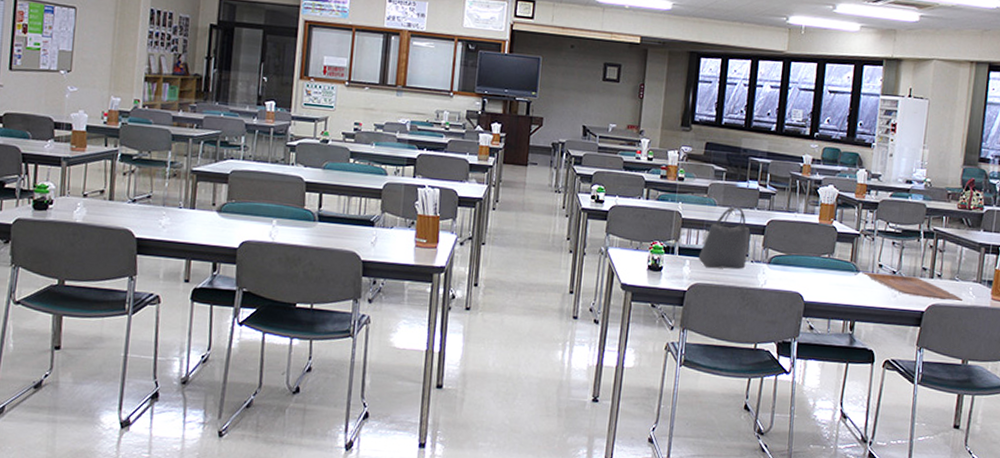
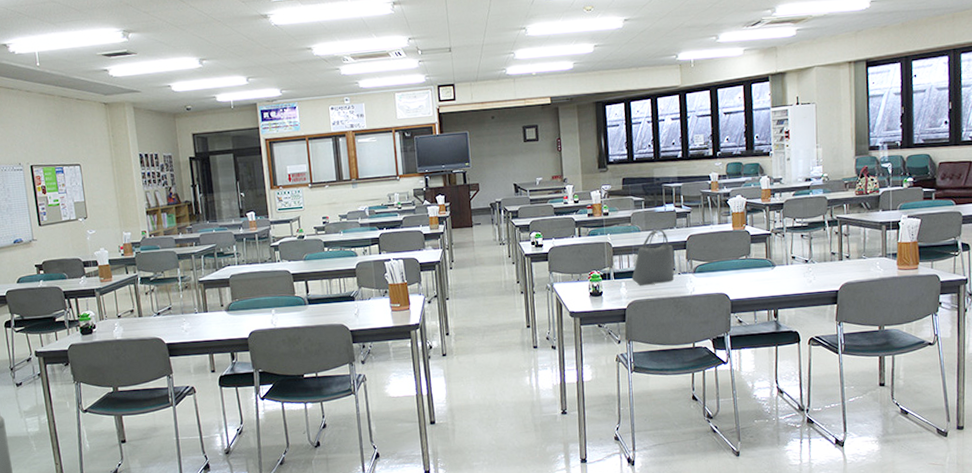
tray: present [862,272,964,302] -> none [778,261,873,279]

